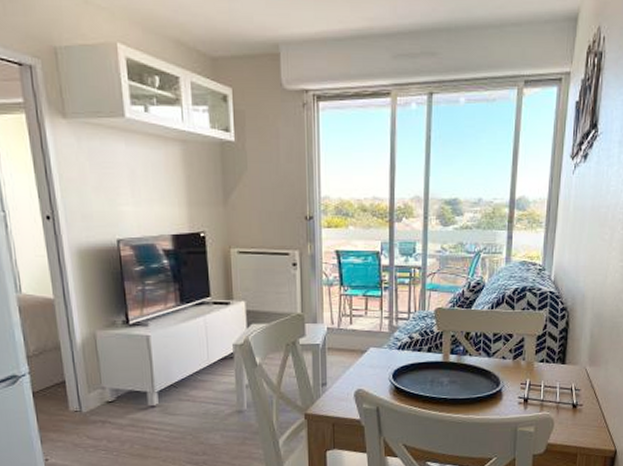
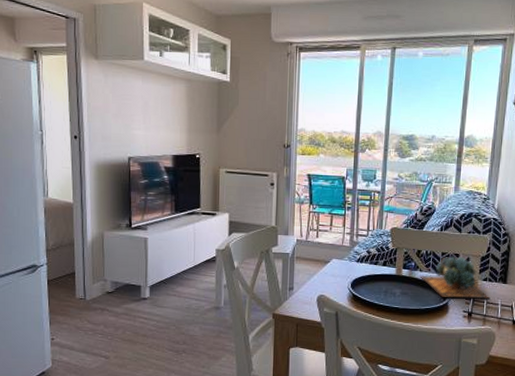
succulent plant: none [469,336,547,383] -> present [420,256,489,299]

